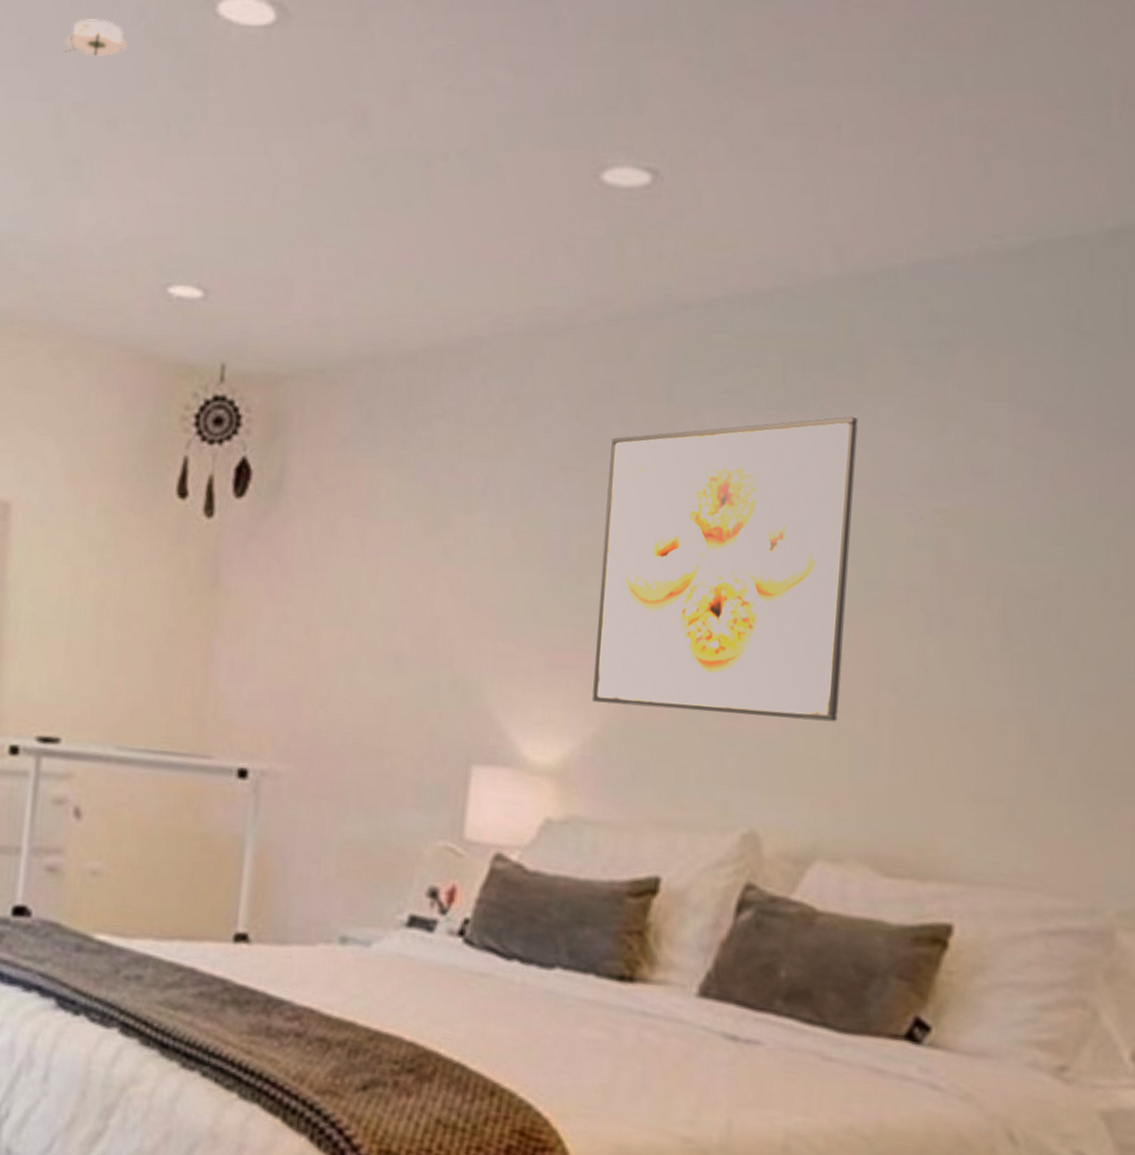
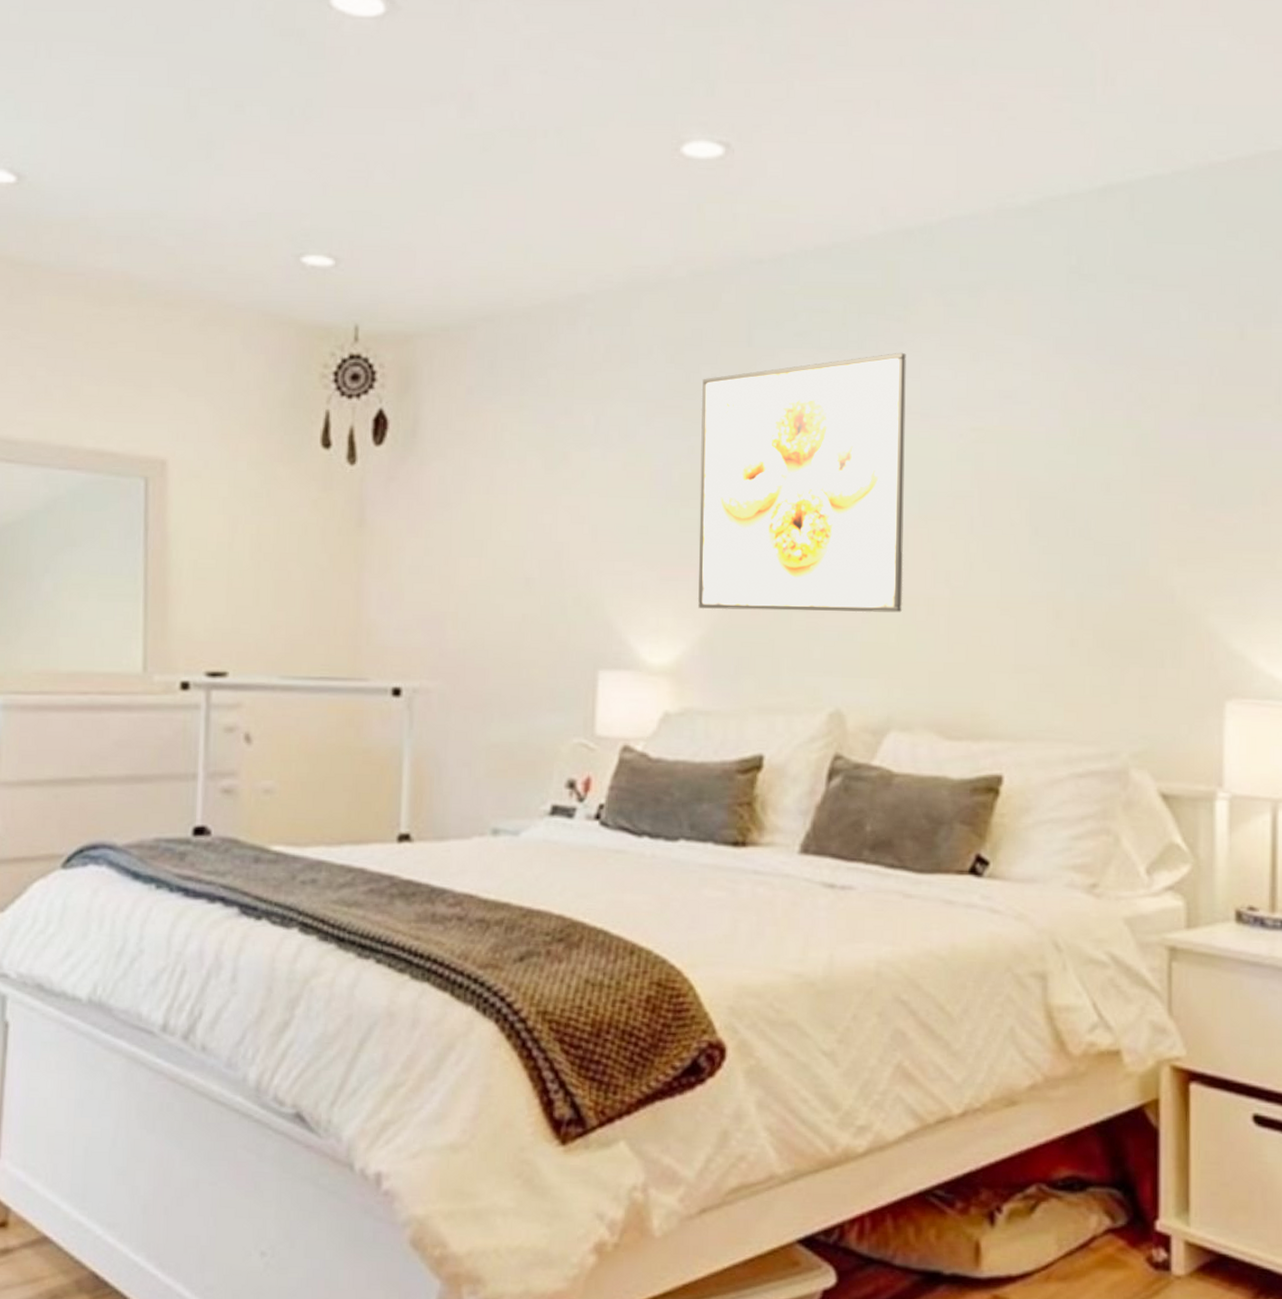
smoke detector: present [64,19,128,57] -> none [190,10,250,46]

